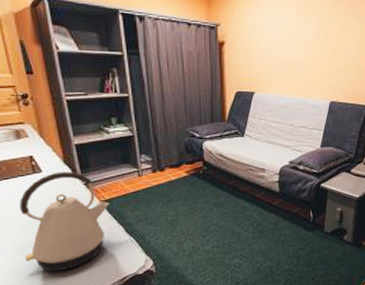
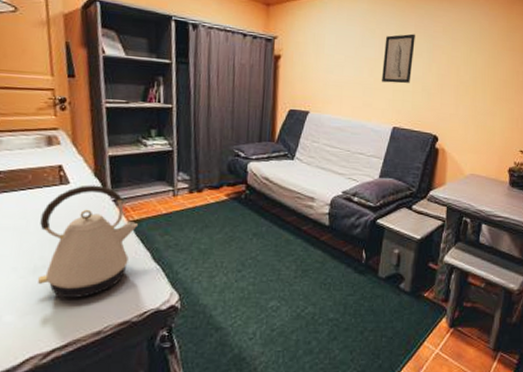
wall art: none [317,14,346,62] -> present [381,34,415,84]

